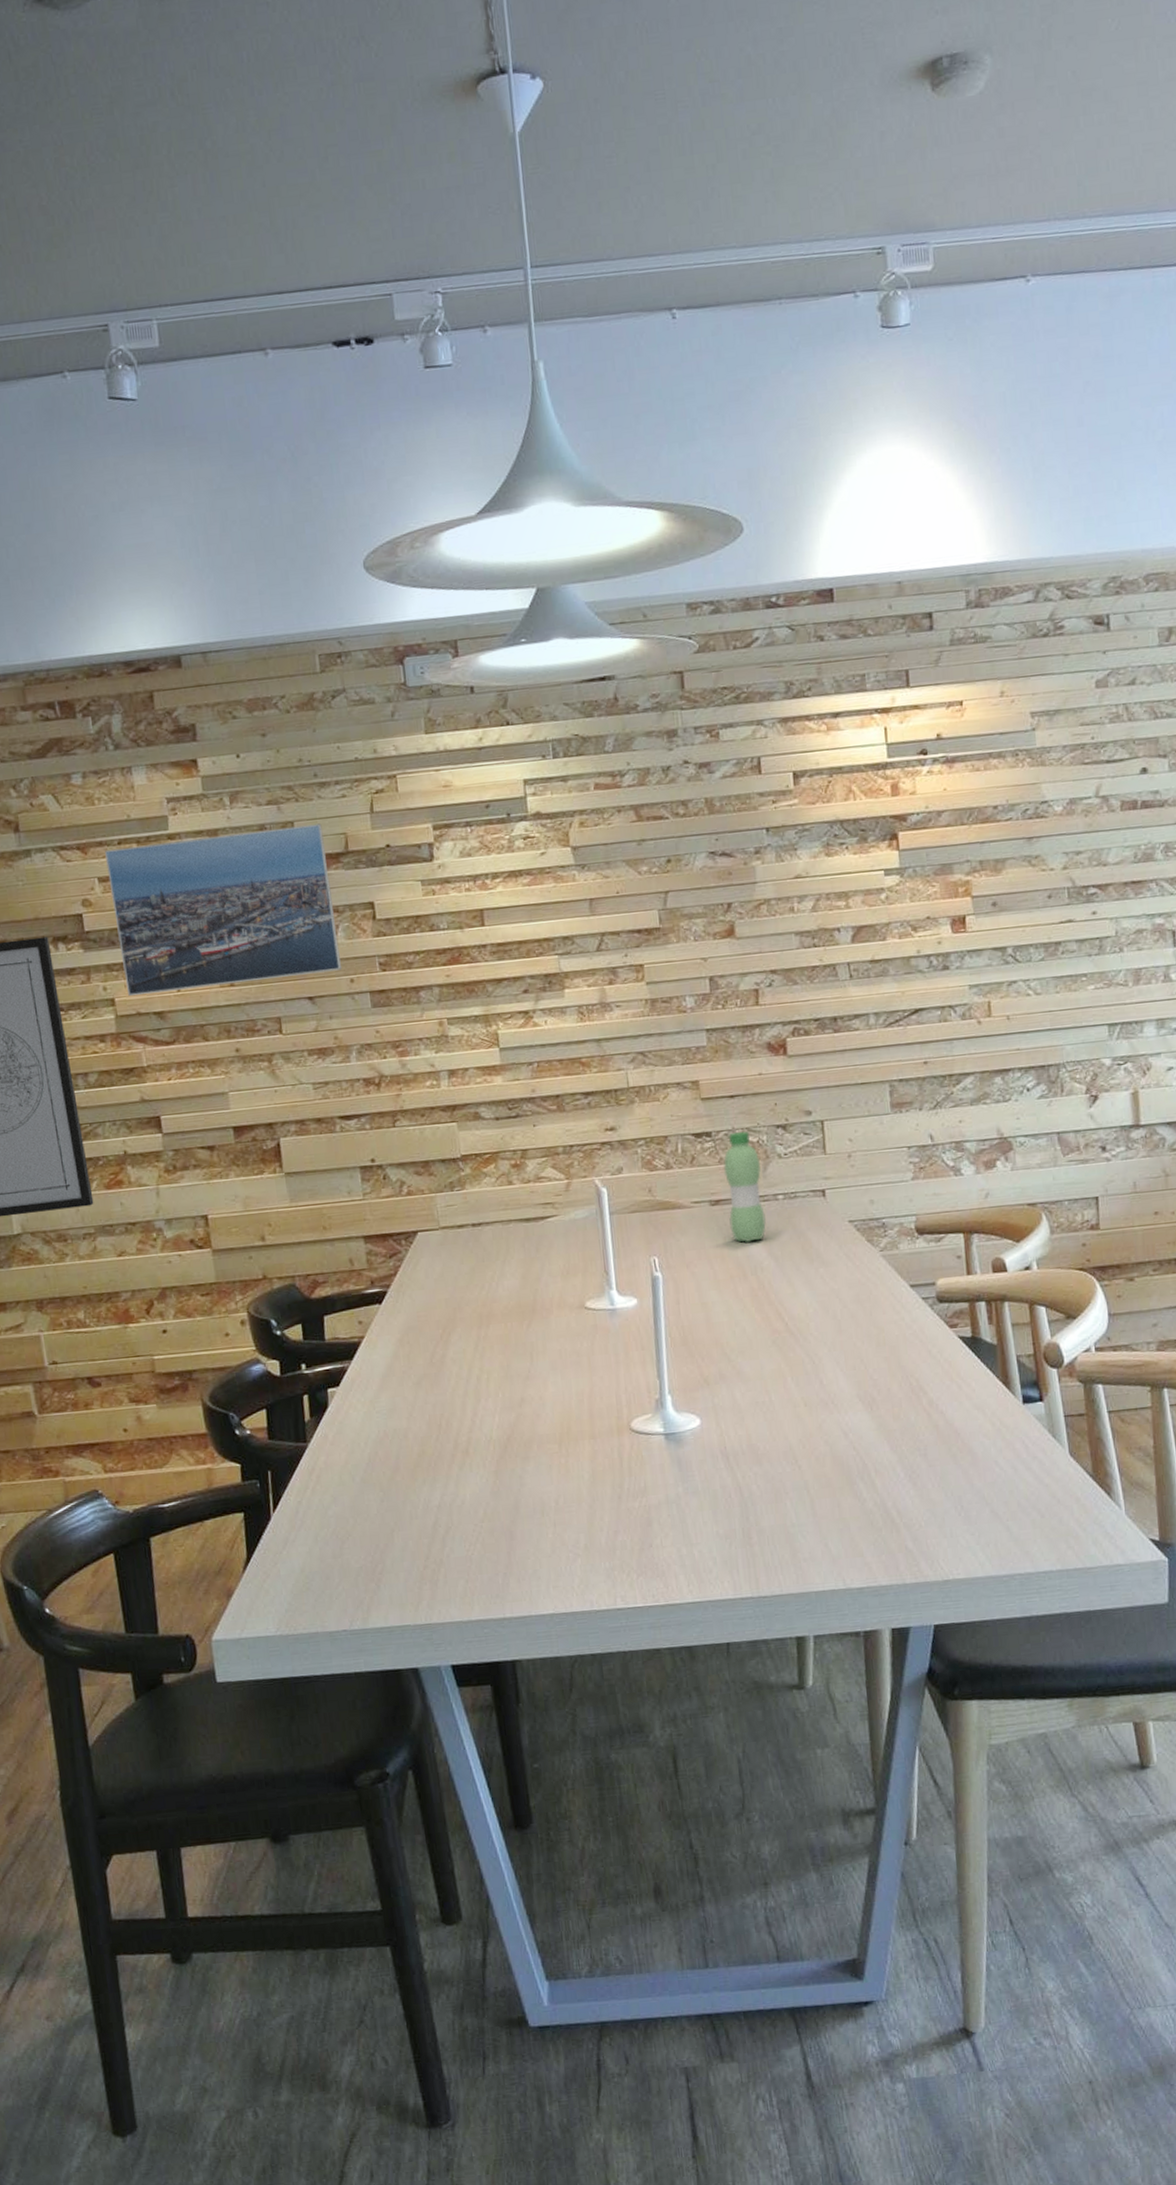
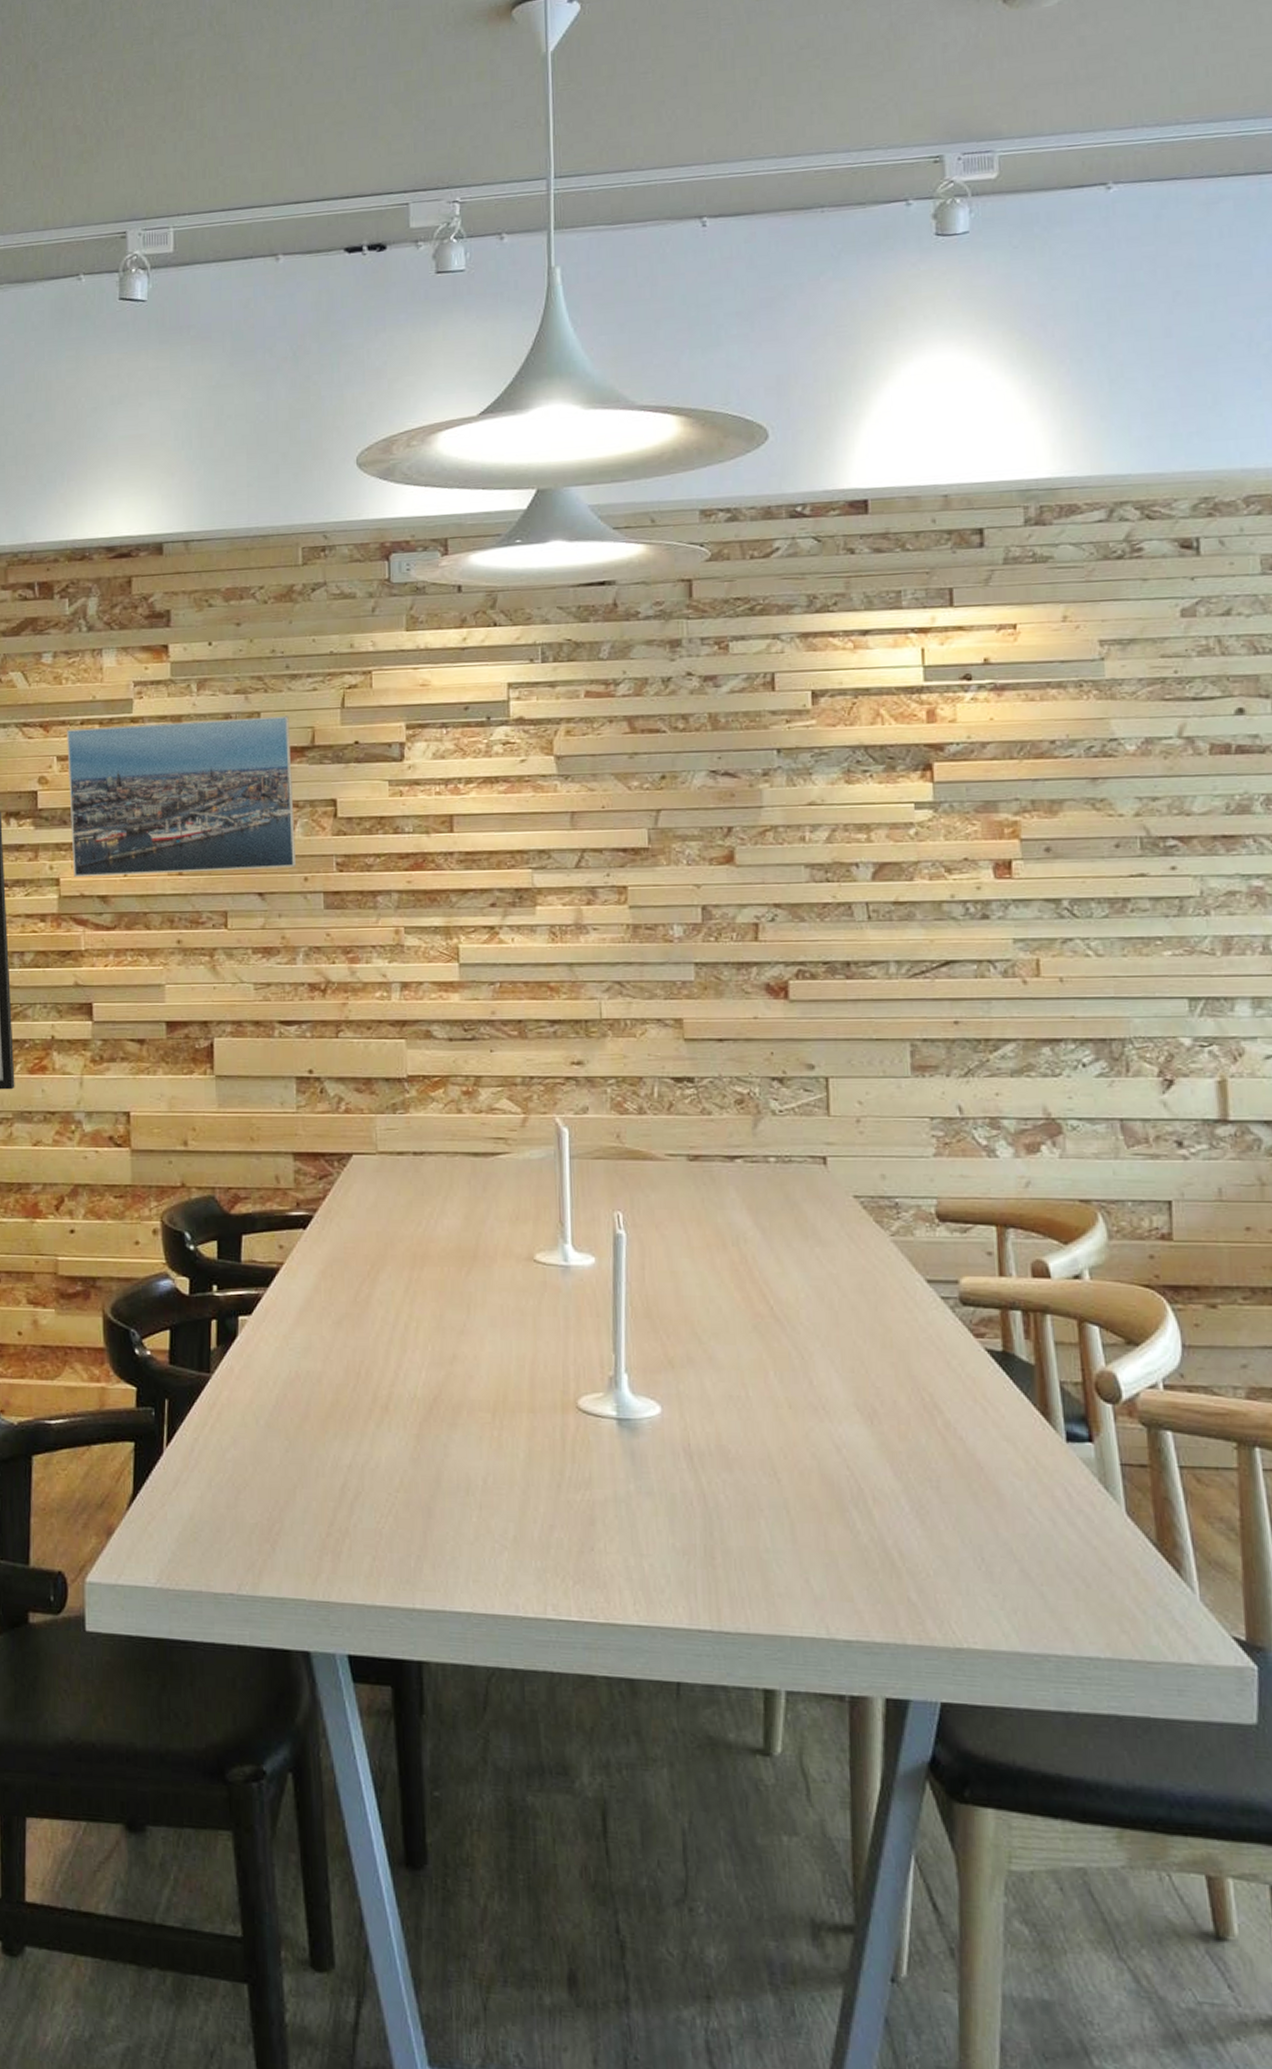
water bottle: present [723,1131,766,1243] -> none [705,1081,753,1207]

